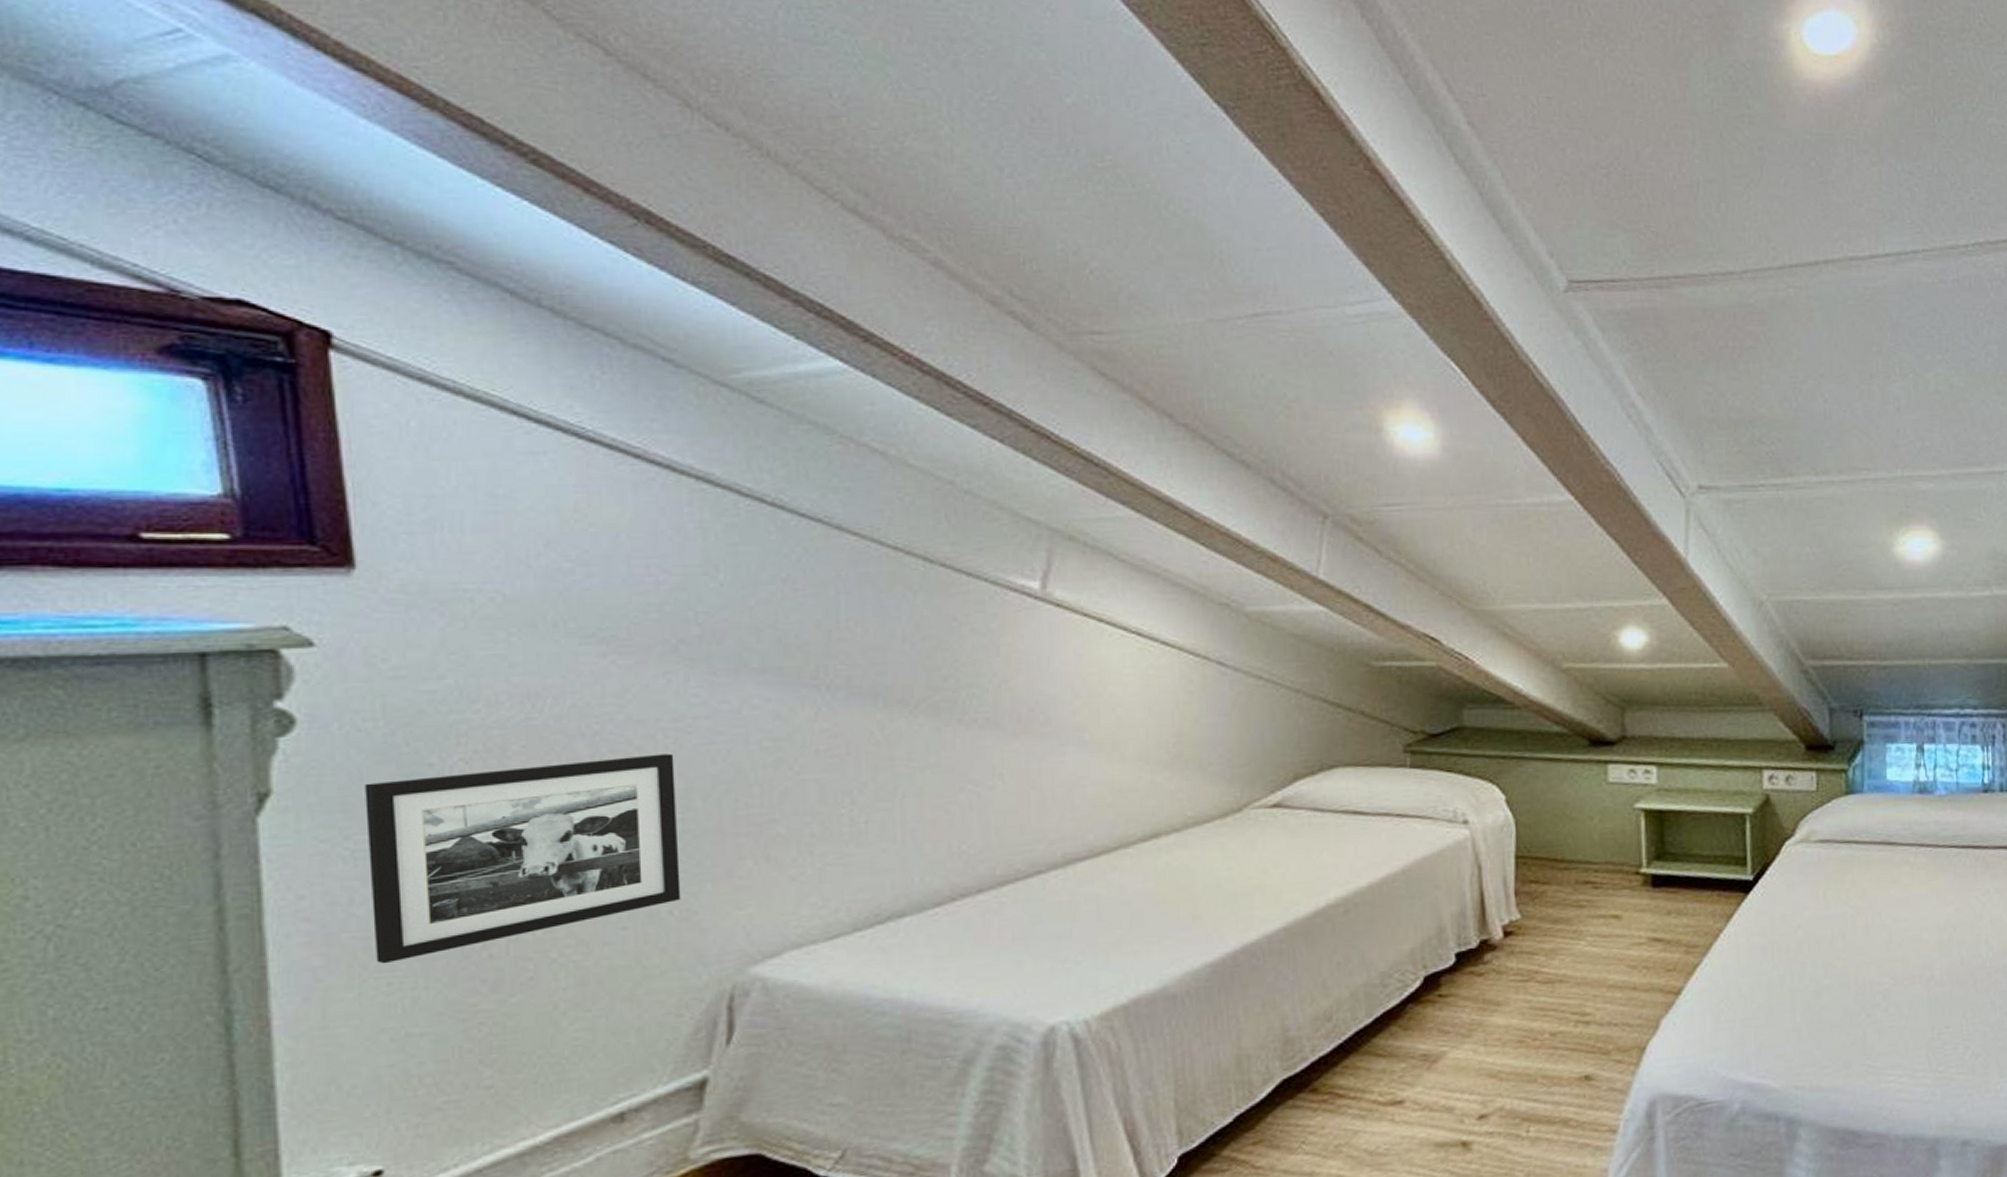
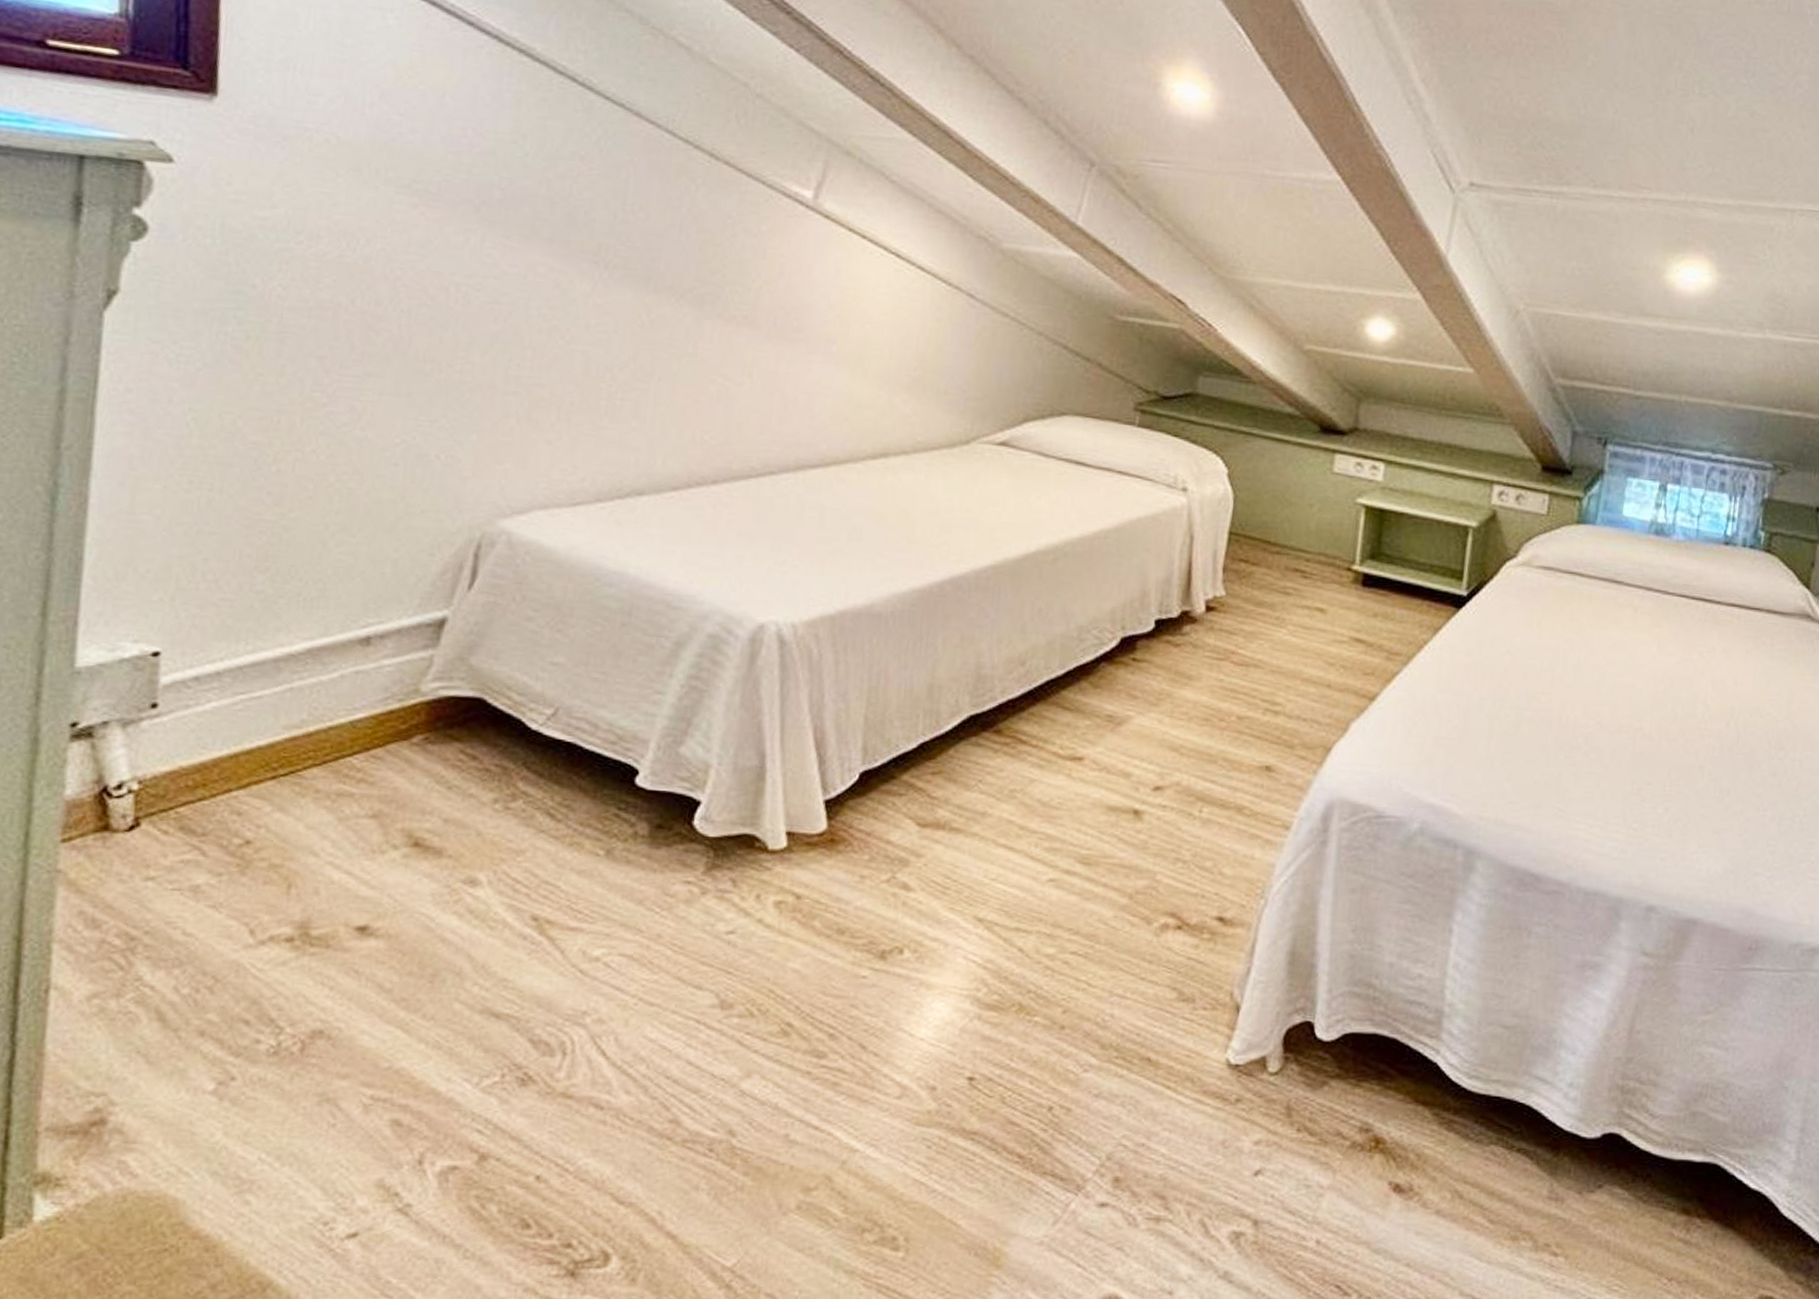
picture frame: present [365,753,681,964] -> none [182,294,462,464]

